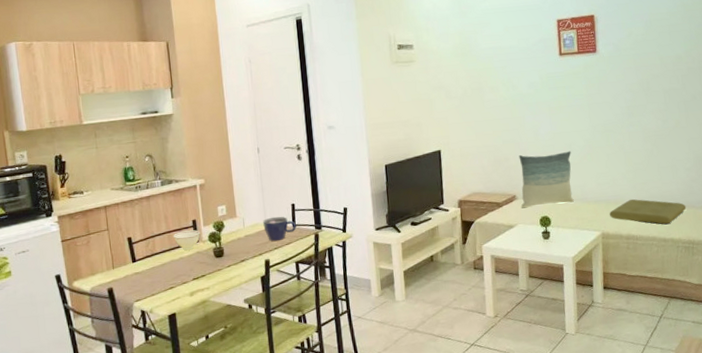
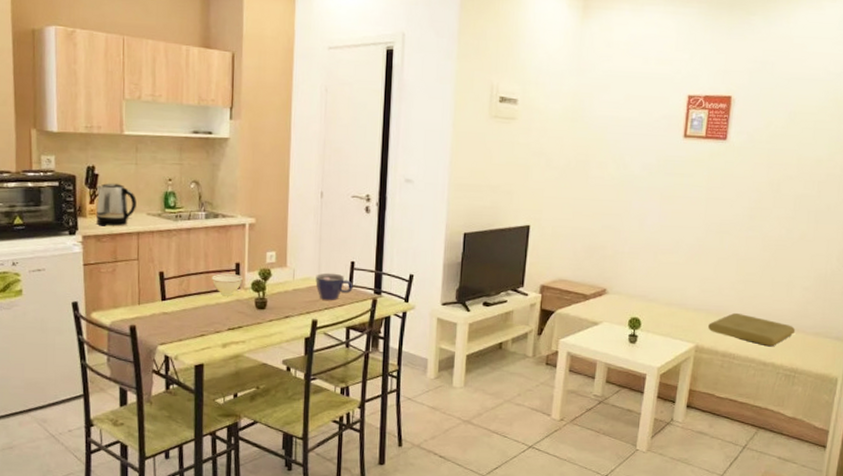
kettle: none [65,166,101,205] -> present [96,182,137,227]
pillow: present [519,150,574,208] -> none [610,245,678,307]

